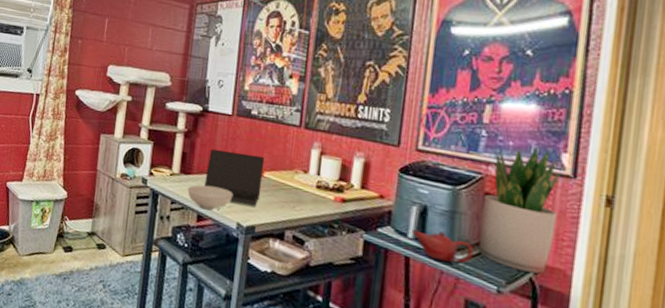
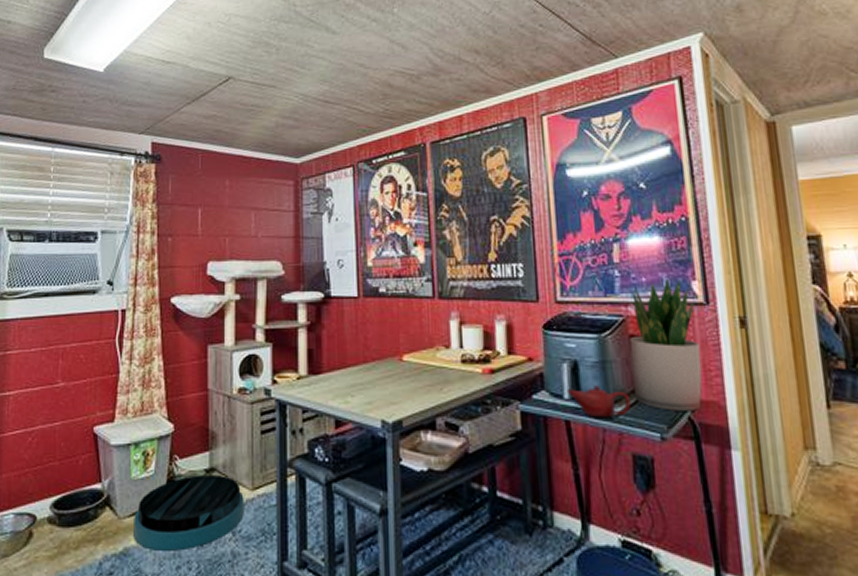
pet bed: none [28,234,116,290] -> present [133,475,244,551]
bowl: present [187,185,234,211] -> none [319,382,373,412]
laptop: present [204,149,265,208] -> none [338,338,403,399]

